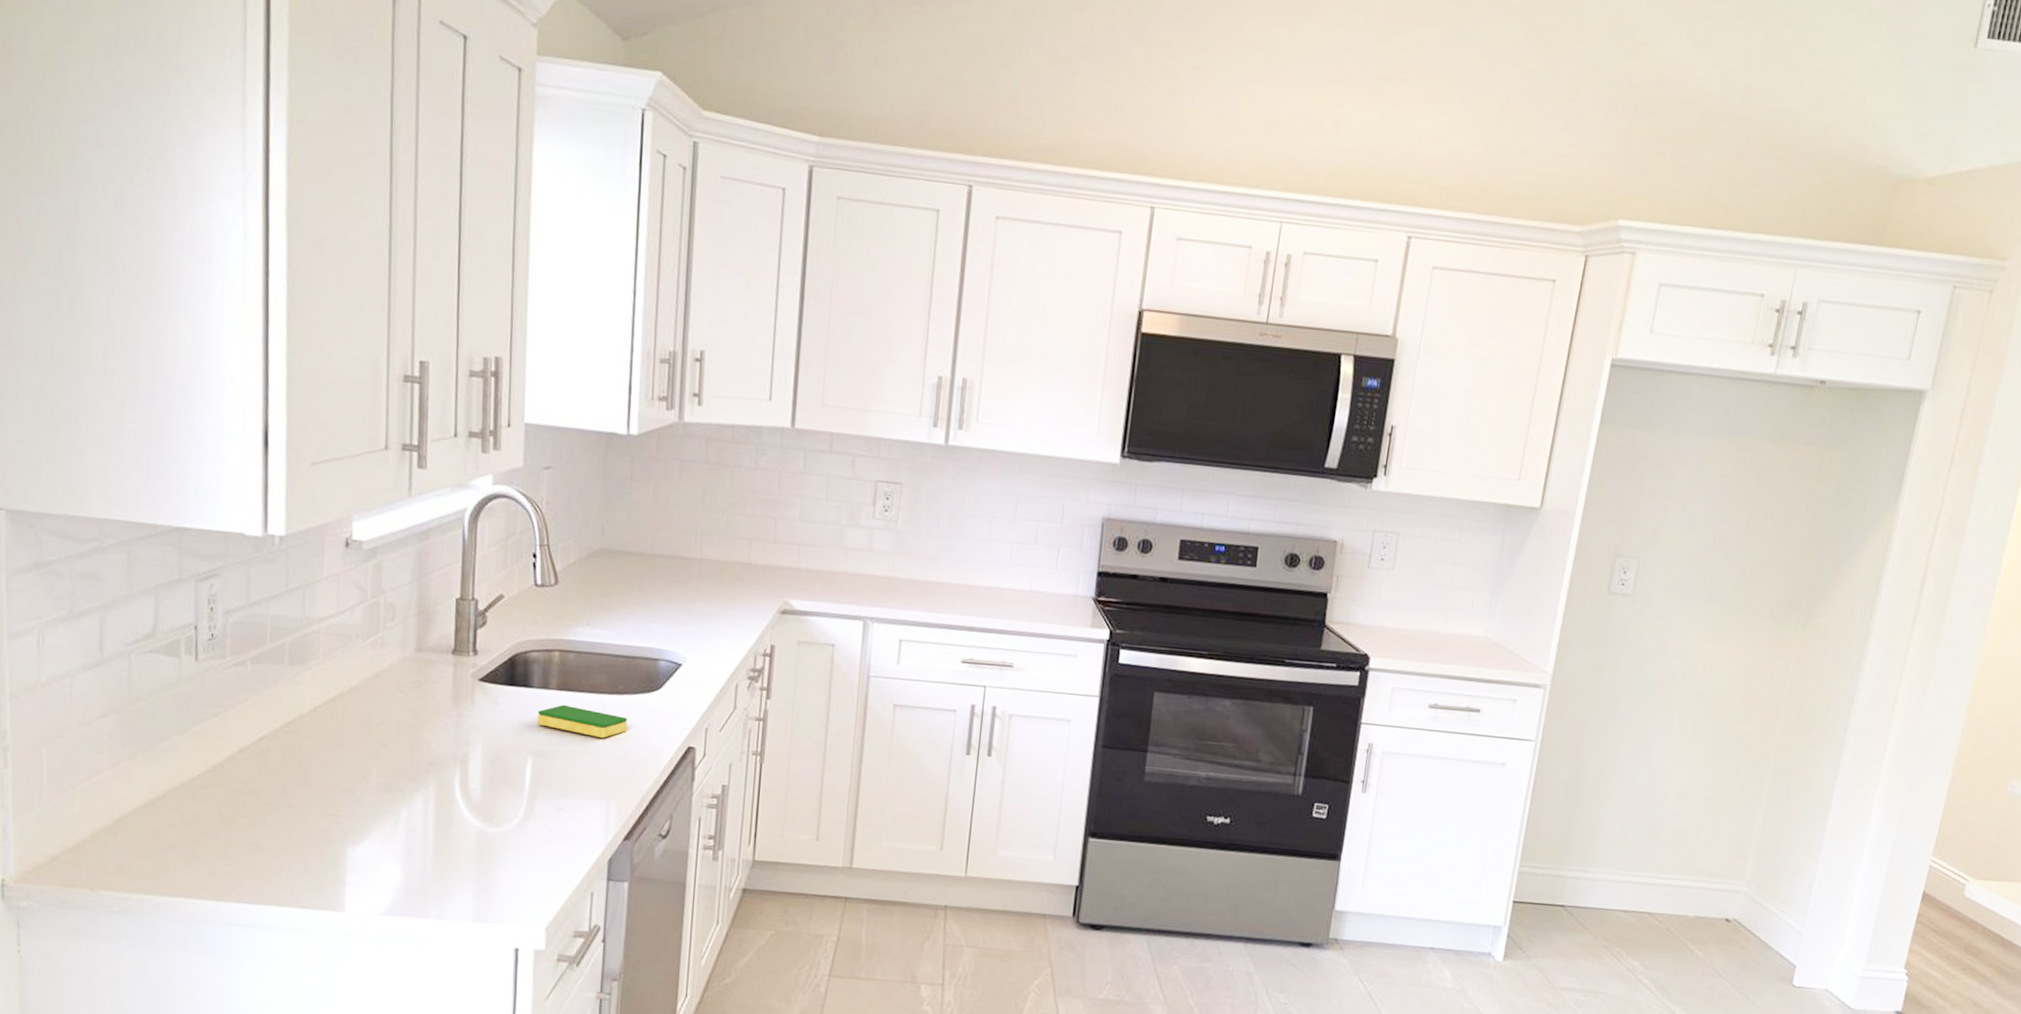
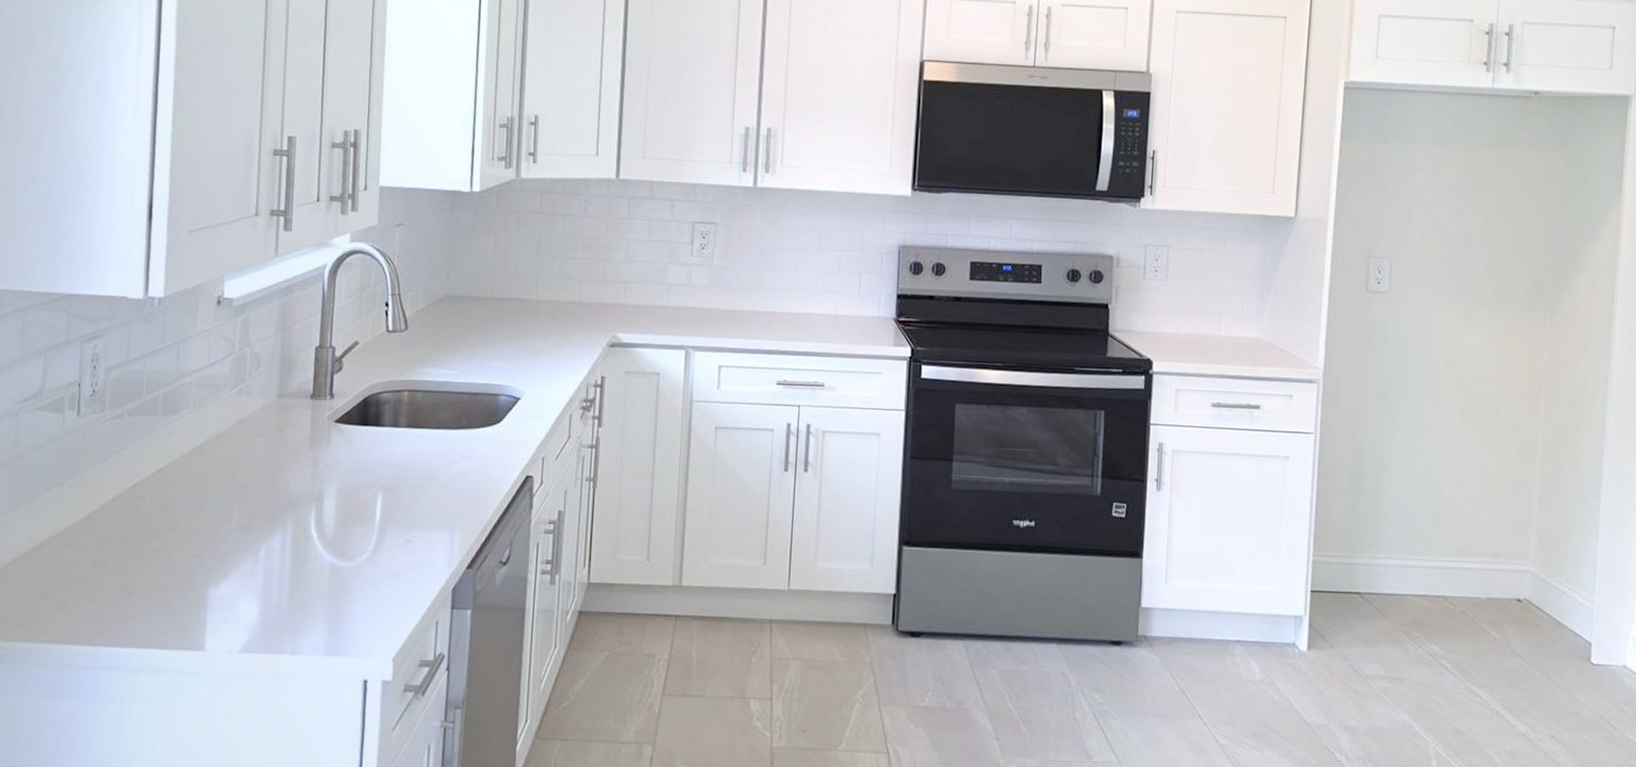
dish sponge: present [537,704,628,739] -> none [388,441,471,472]

